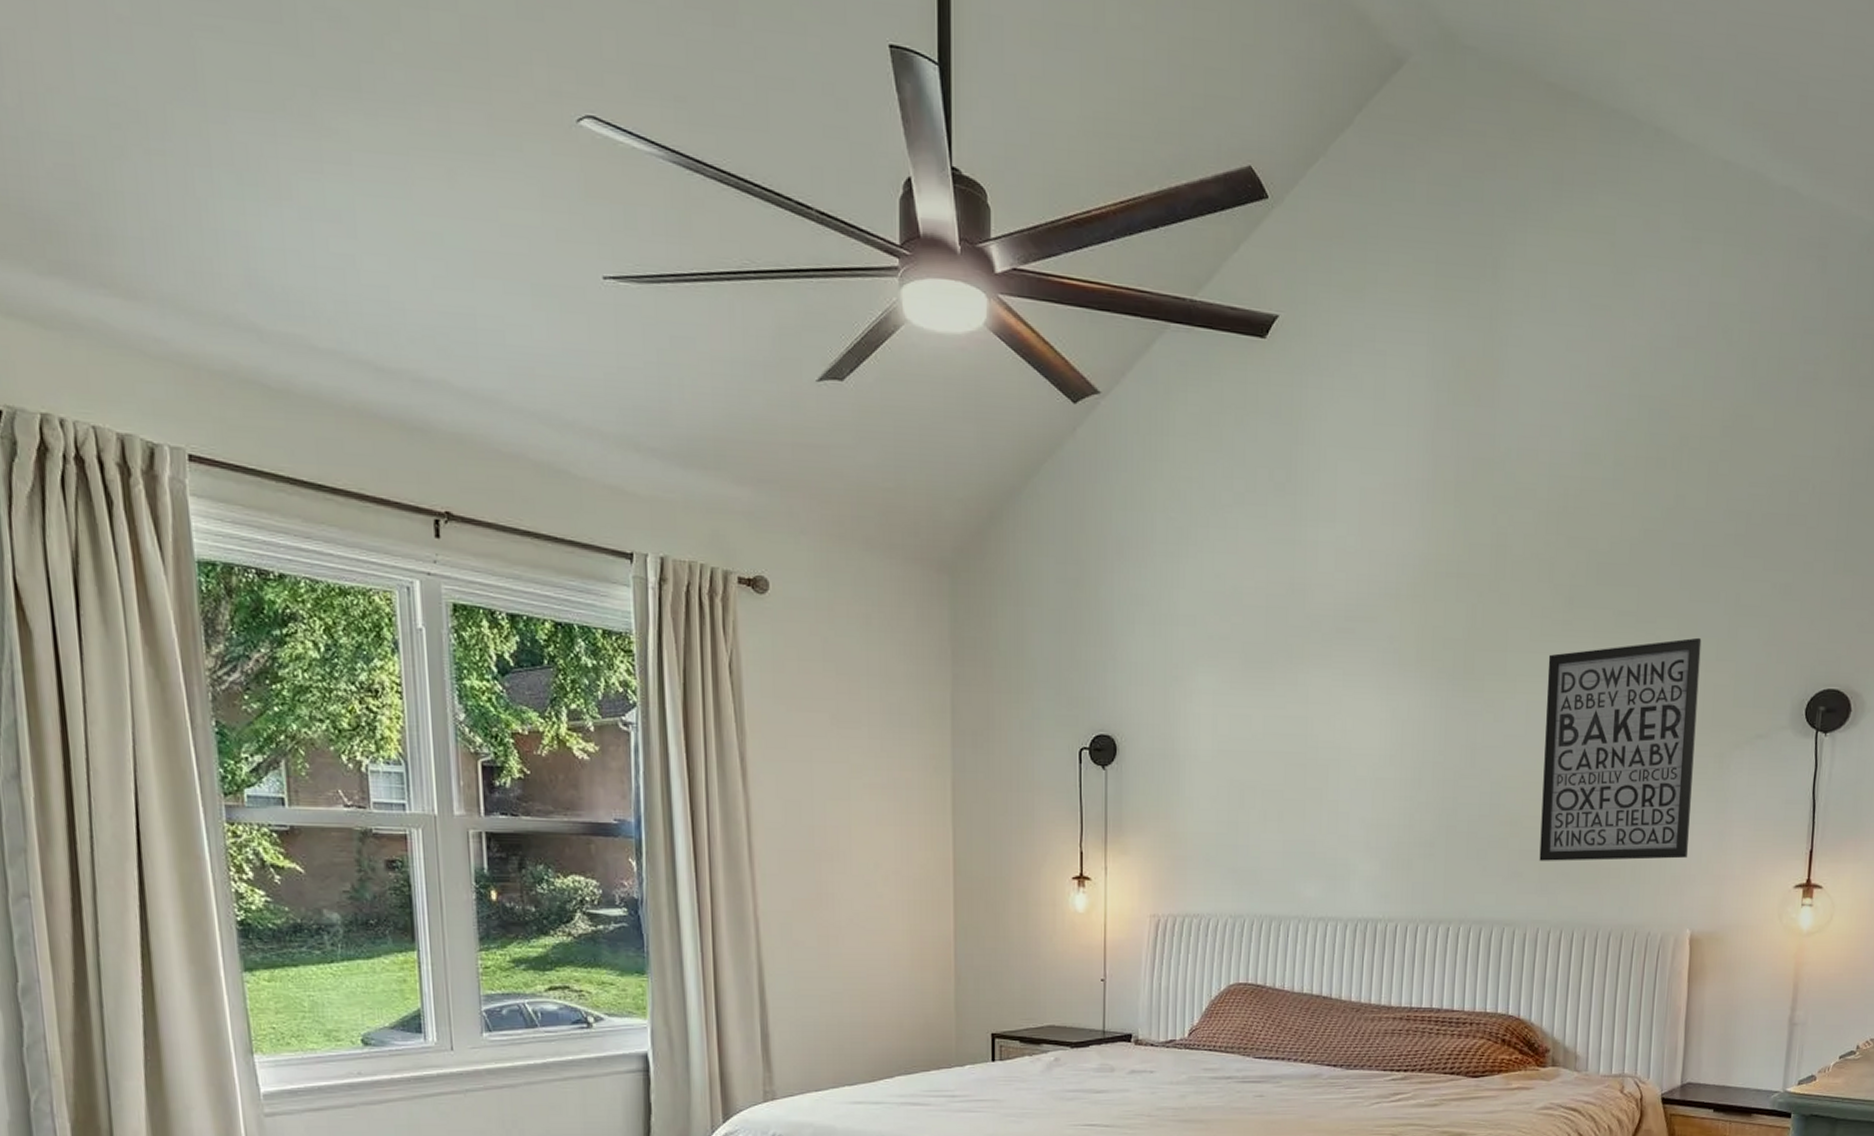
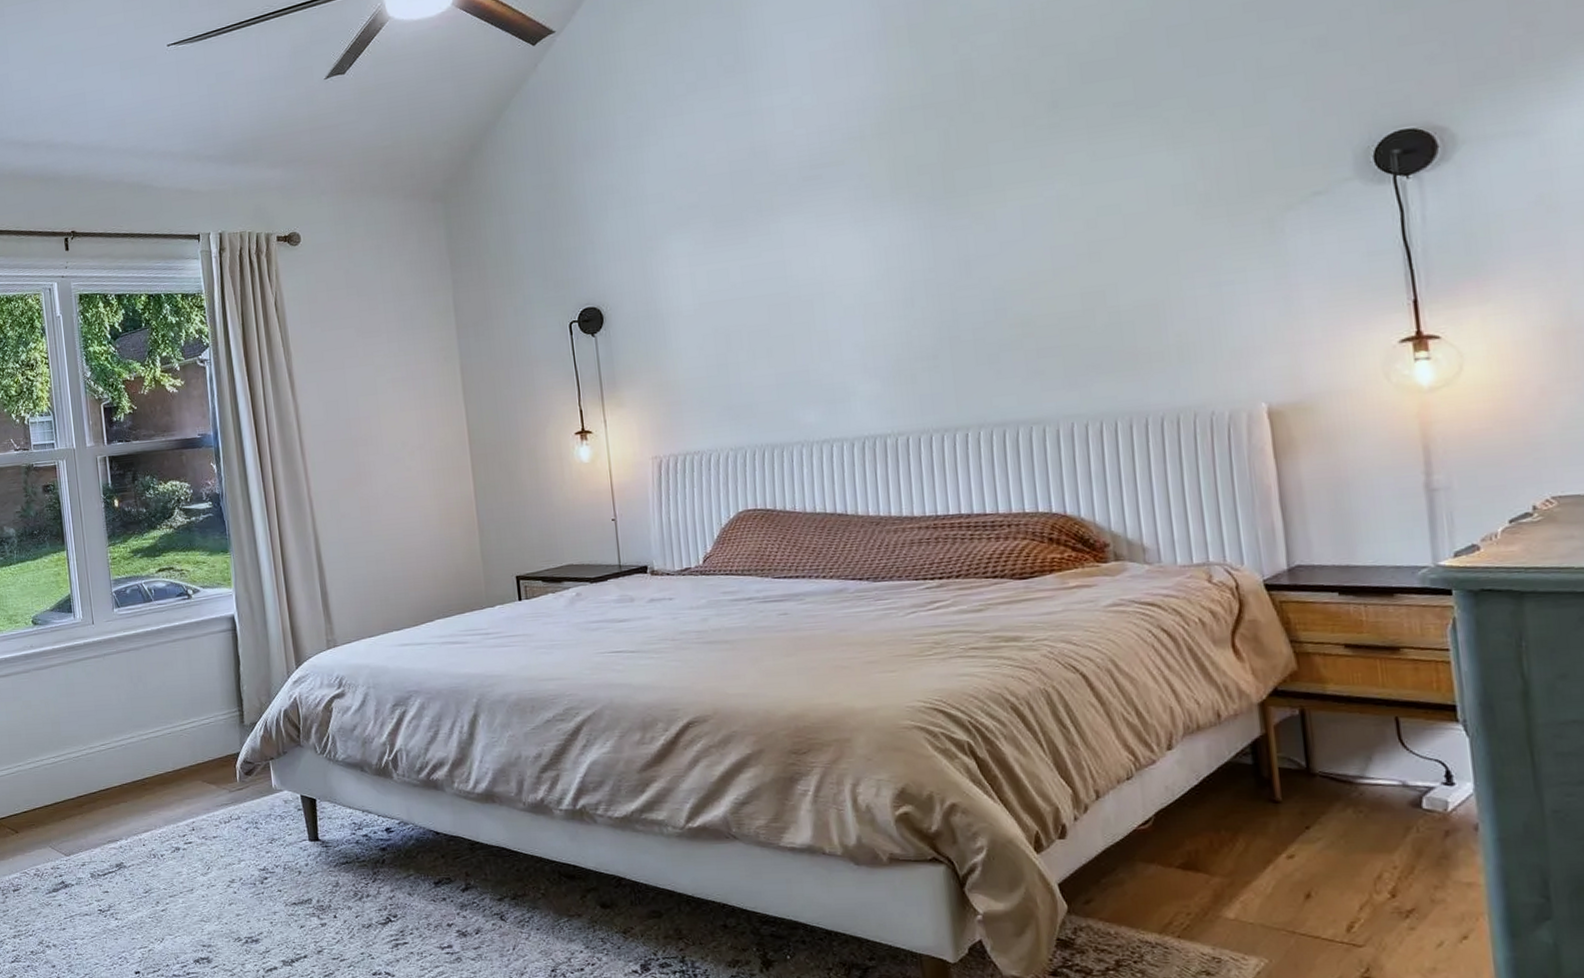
wall art: present [1539,637,1702,861] -> none [1038,109,1248,356]

